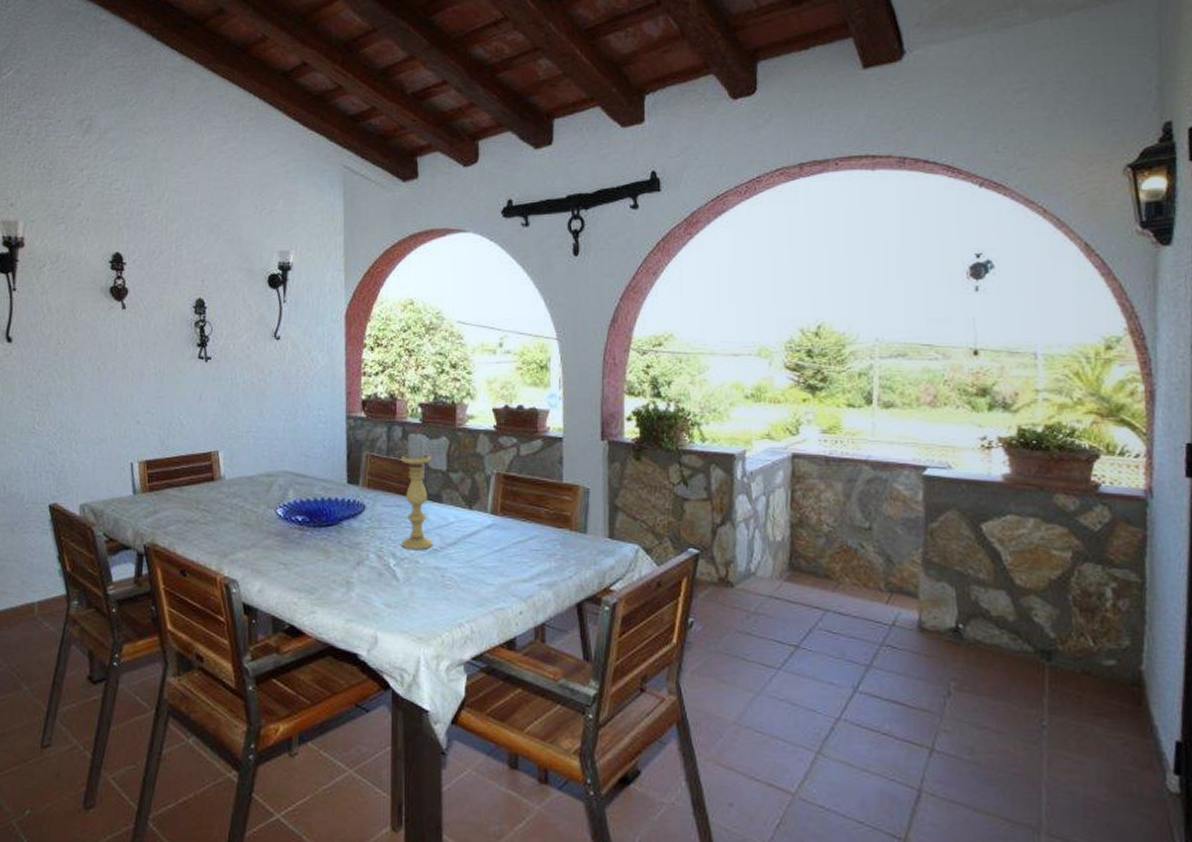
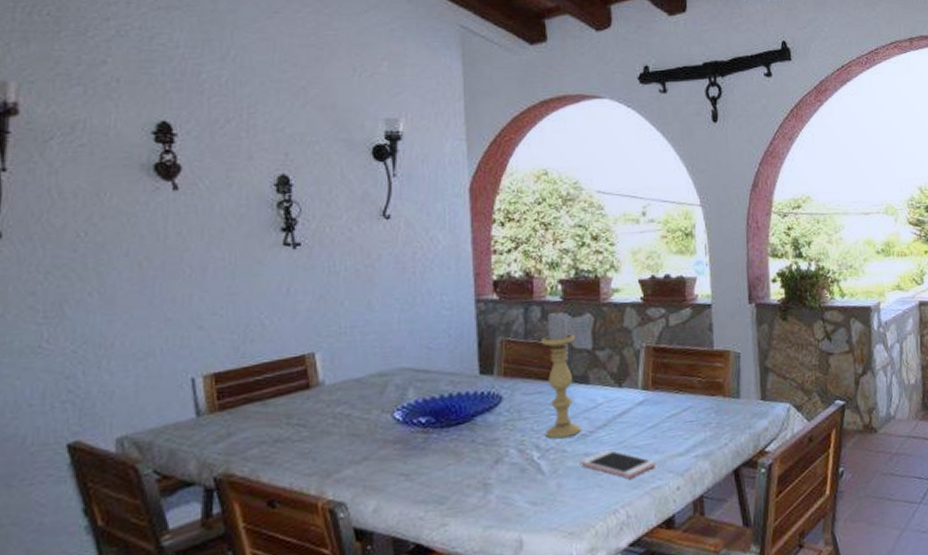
cell phone: none [430,566,501,596] -> present [579,449,657,478]

